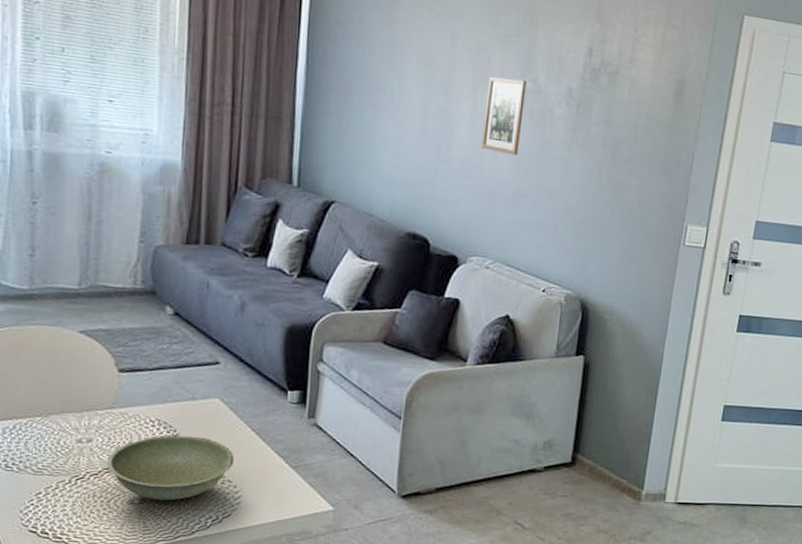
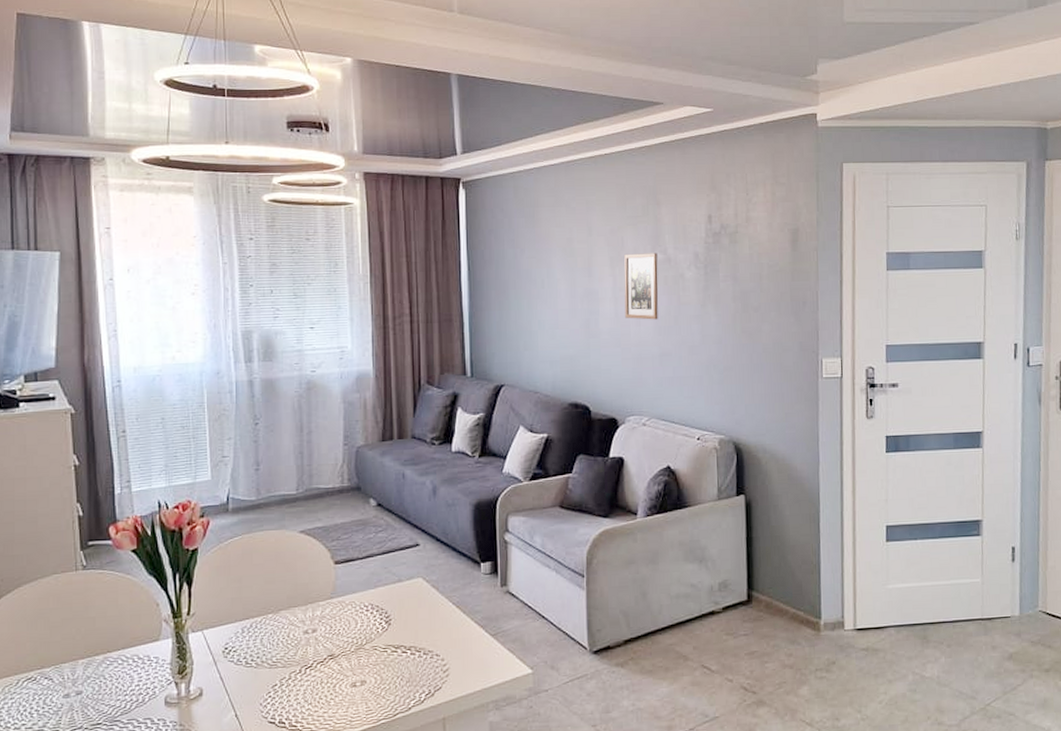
bowl: present [106,435,235,501] -> none [330,616,440,681]

